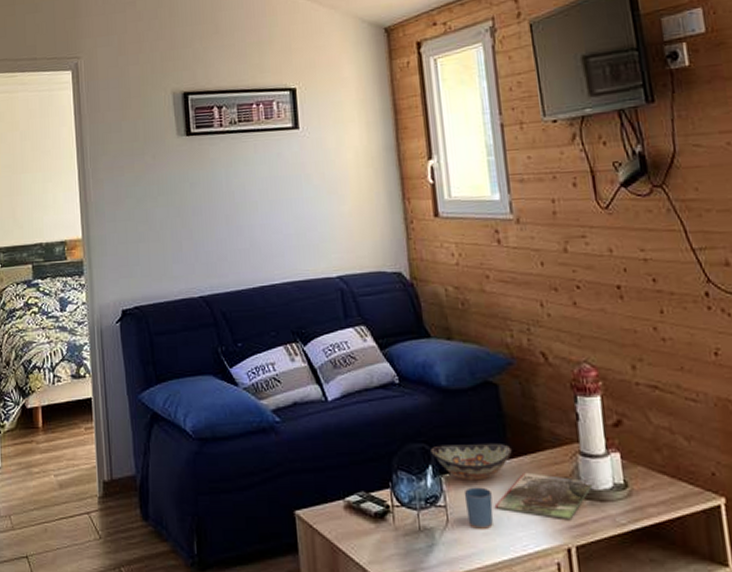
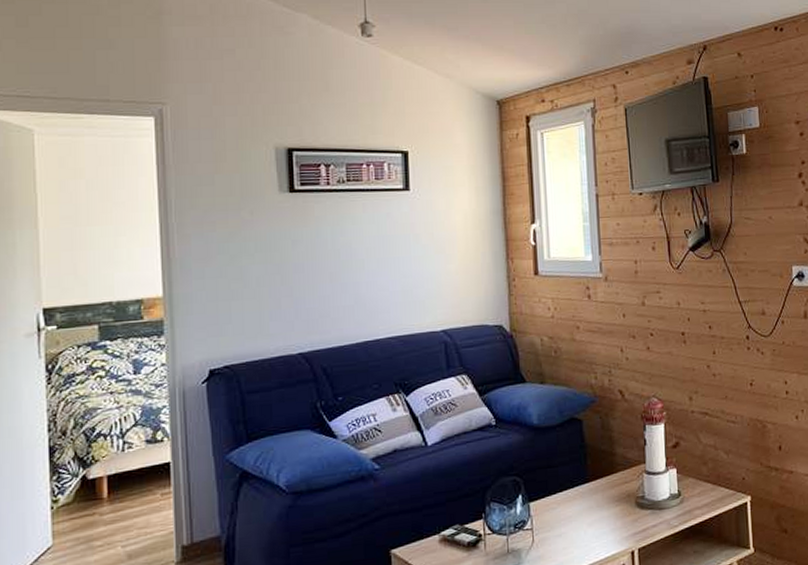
decorative bowl: present [430,444,512,481] -> none [521,470,591,505]
mug: present [464,487,493,529] -> none [548,509,573,545]
magazine: present [496,472,595,521] -> none [575,492,655,528]

